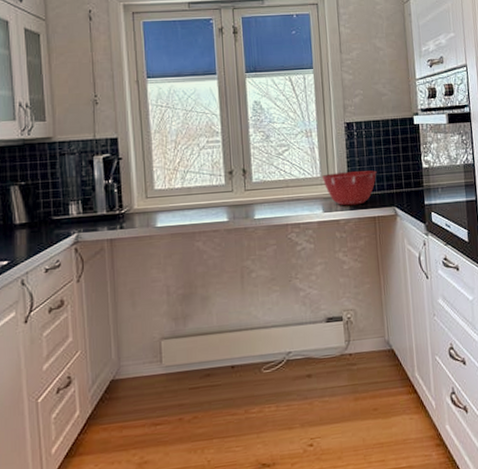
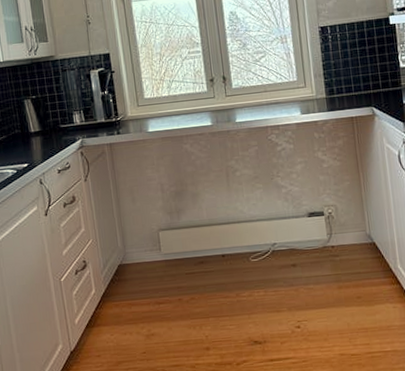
mixing bowl: present [321,170,377,206] -> none [298,72,353,108]

